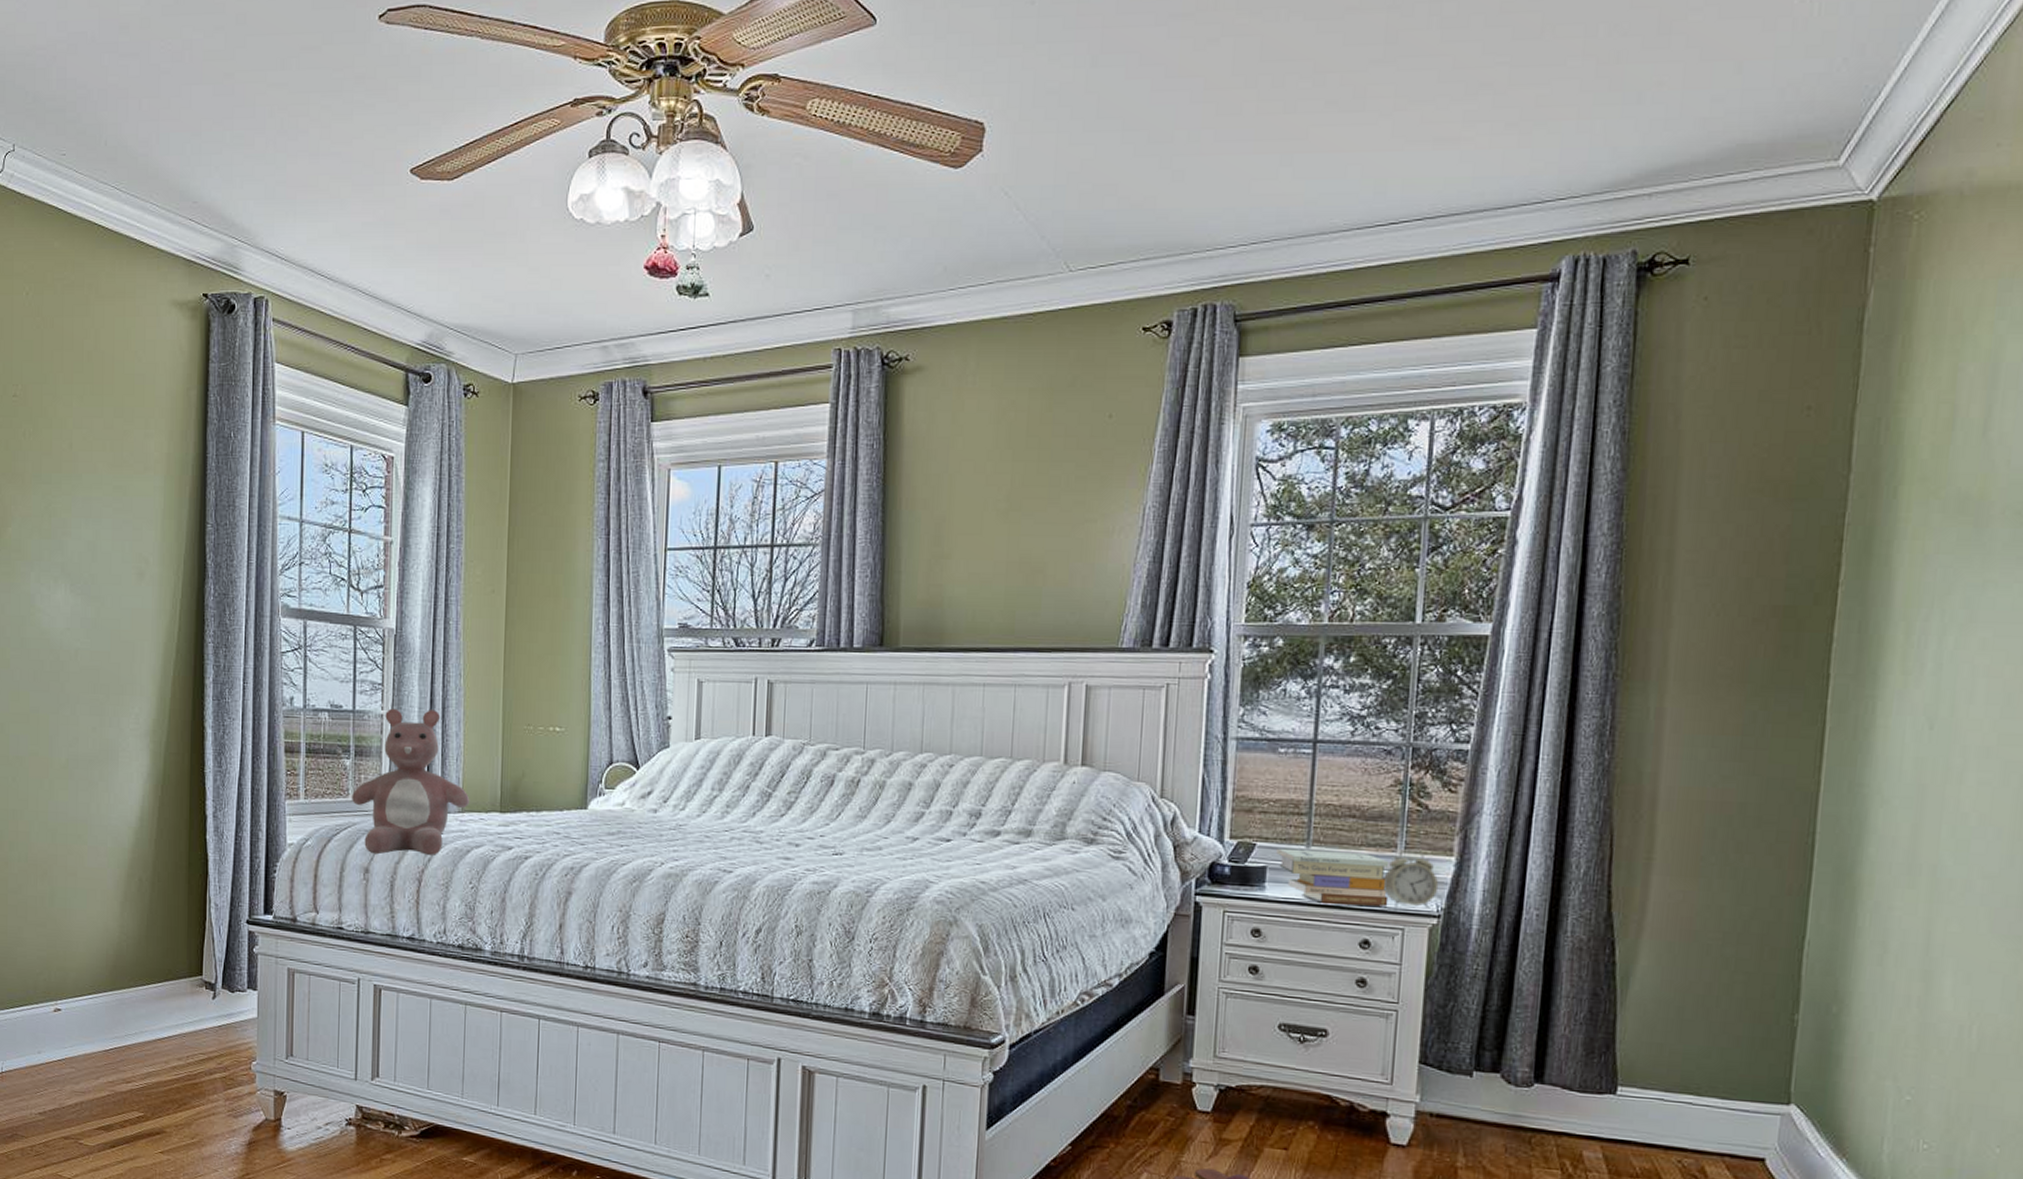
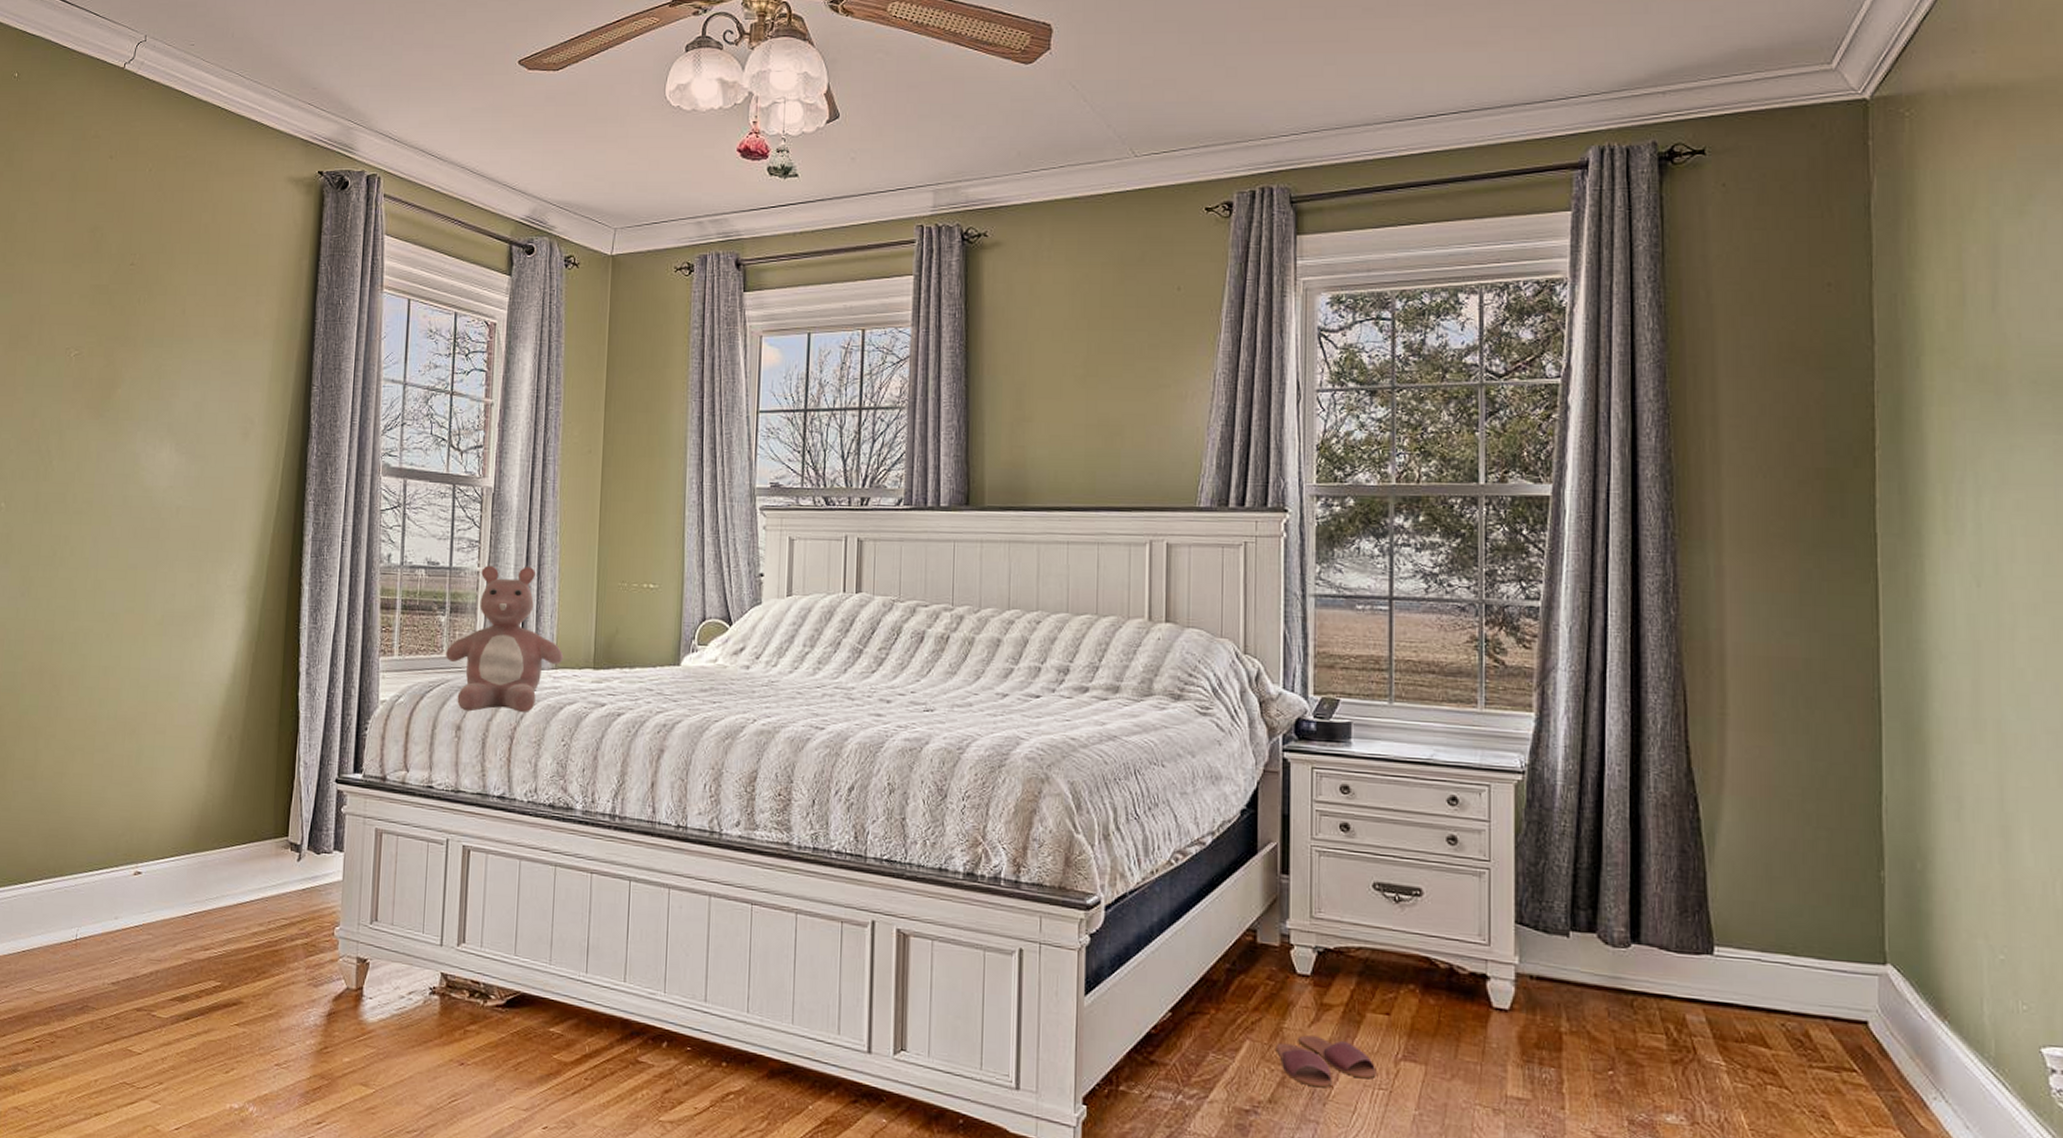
books: present [1276,848,1390,907] -> none [1360,704,1473,763]
alarm clock: present [1383,848,1439,908] -> none [1466,704,1521,763]

